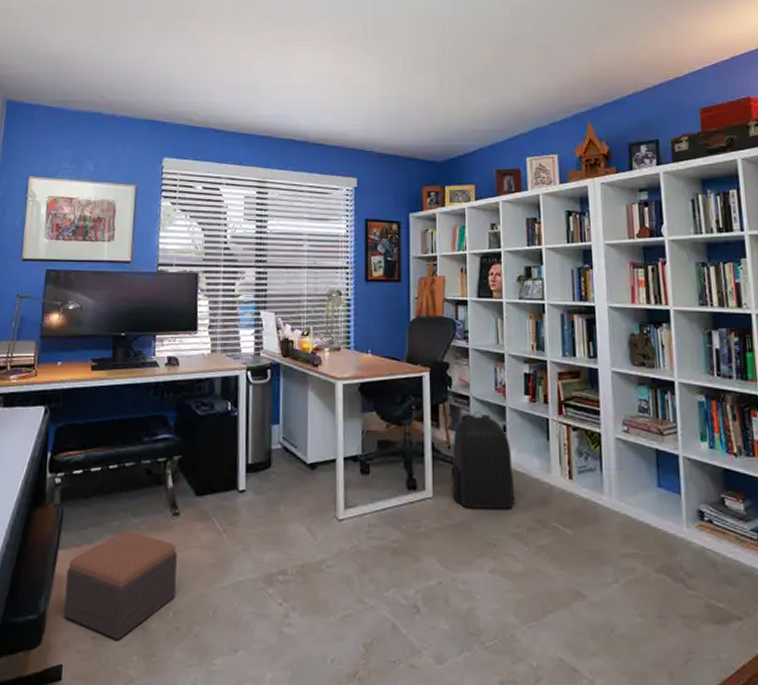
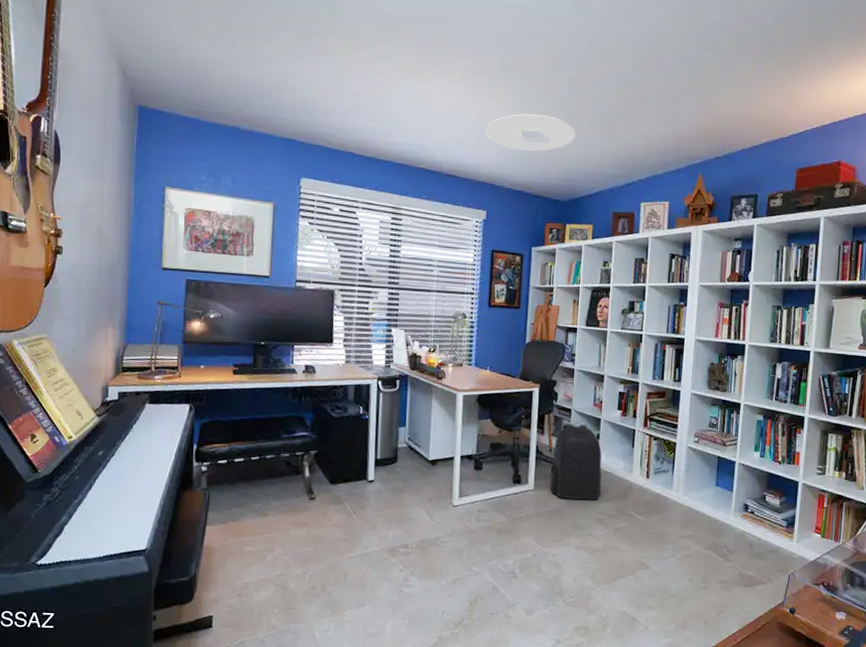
footstool: present [64,530,177,640] -> none [213,511,313,597]
ceiling light: none [351,76,447,114] -> present [485,114,576,152]

